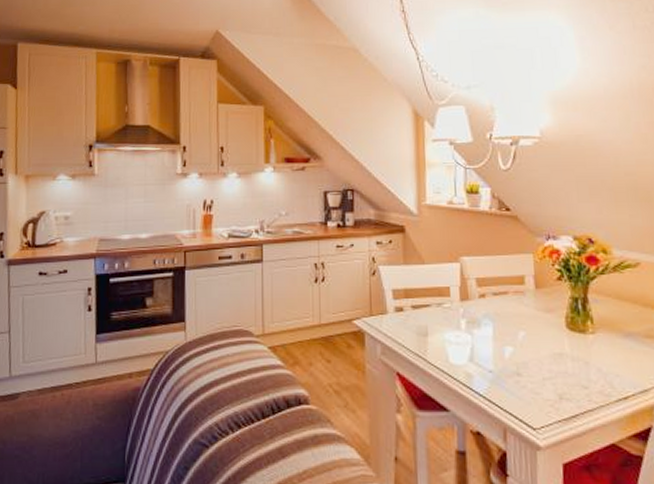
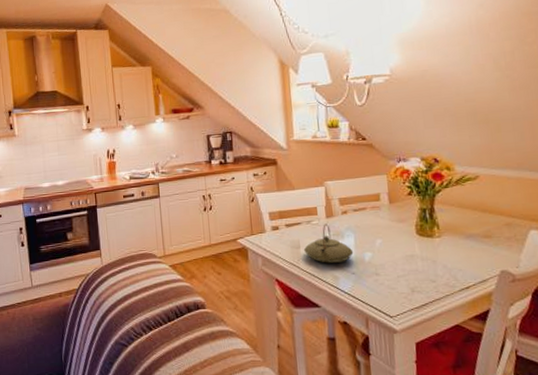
teapot: none [431,308,492,357] -> present [303,223,354,263]

